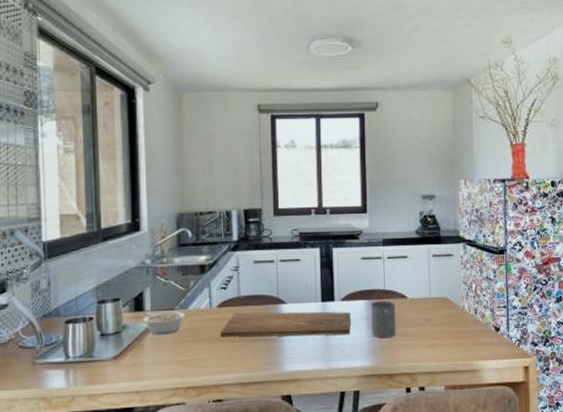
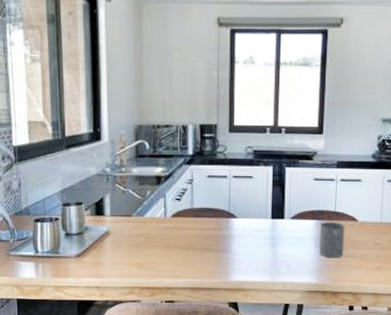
legume: present [141,311,186,335] -> none [102,216,143,239]
cutting board: present [220,311,352,338] -> none [174,223,300,252]

